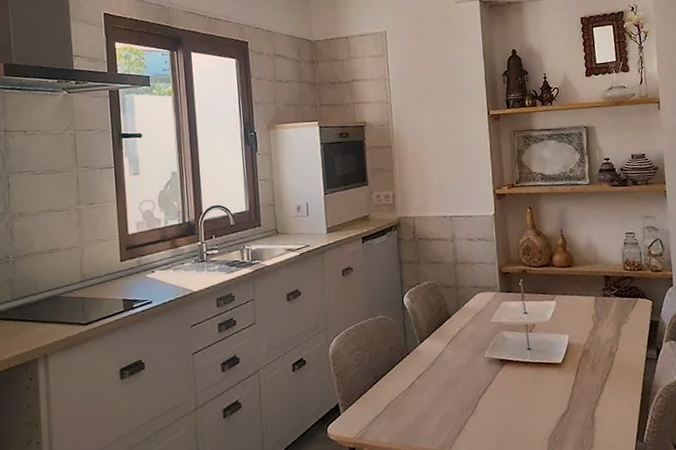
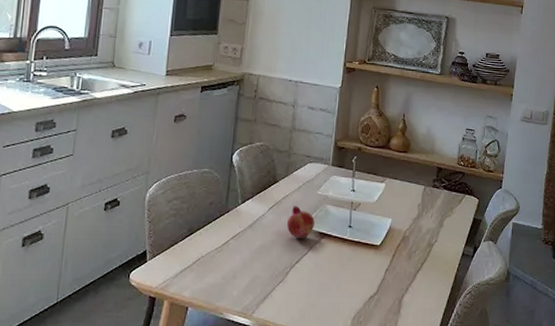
fruit: none [467,337,494,369] -> present [287,206,315,238]

